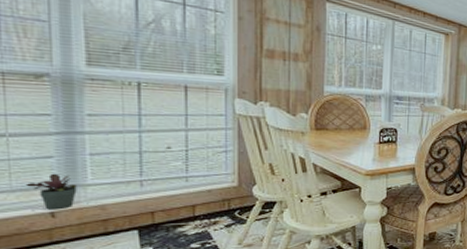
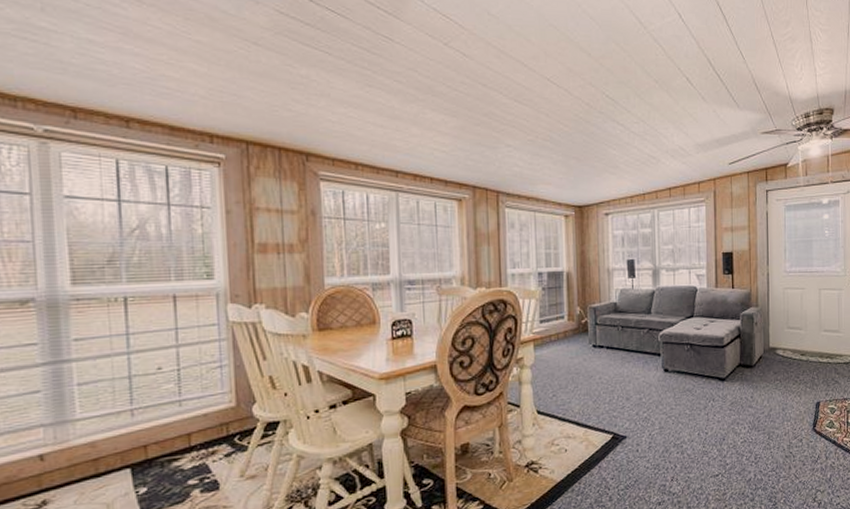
potted plant: present [25,173,77,210] -> none [13,410,66,453]

